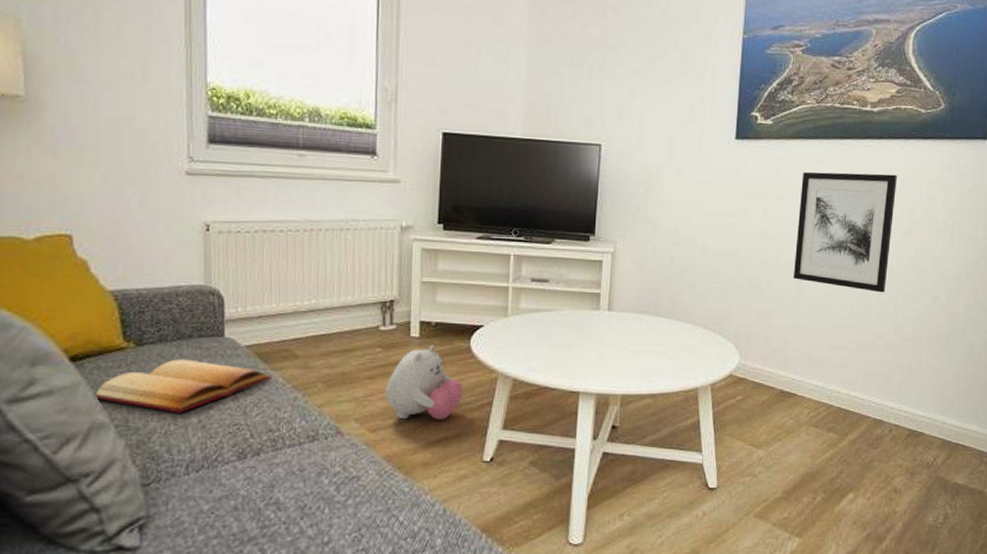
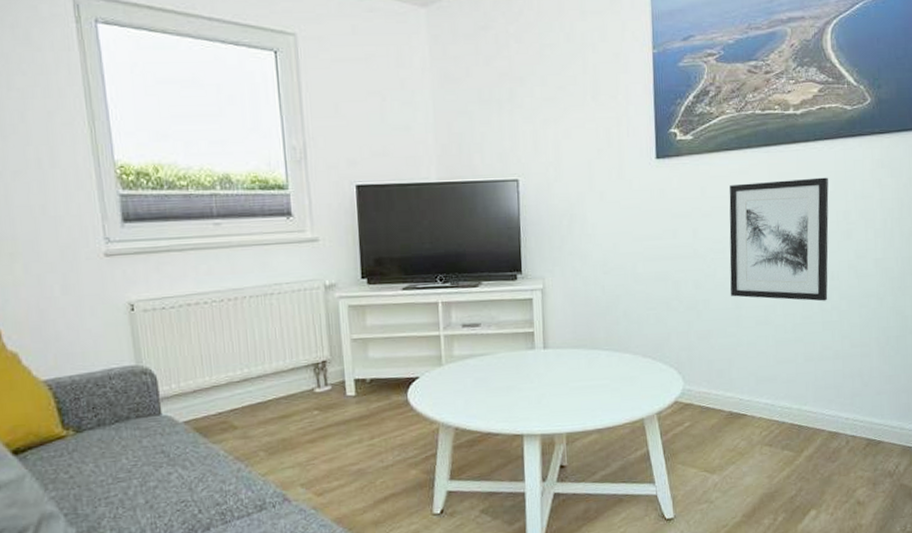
bible: present [93,359,272,413] -> none [39,441,213,496]
plush toy: present [384,345,463,420] -> none [327,402,406,480]

